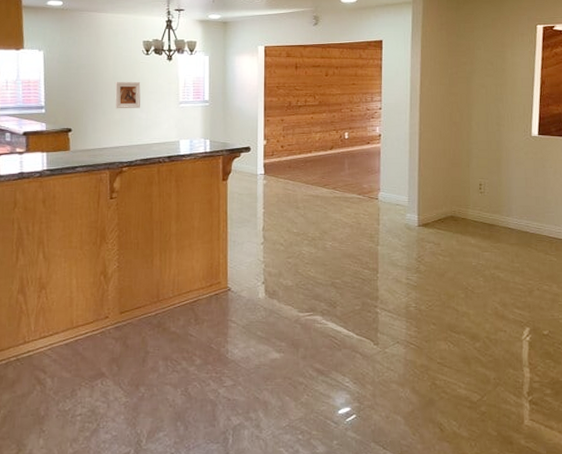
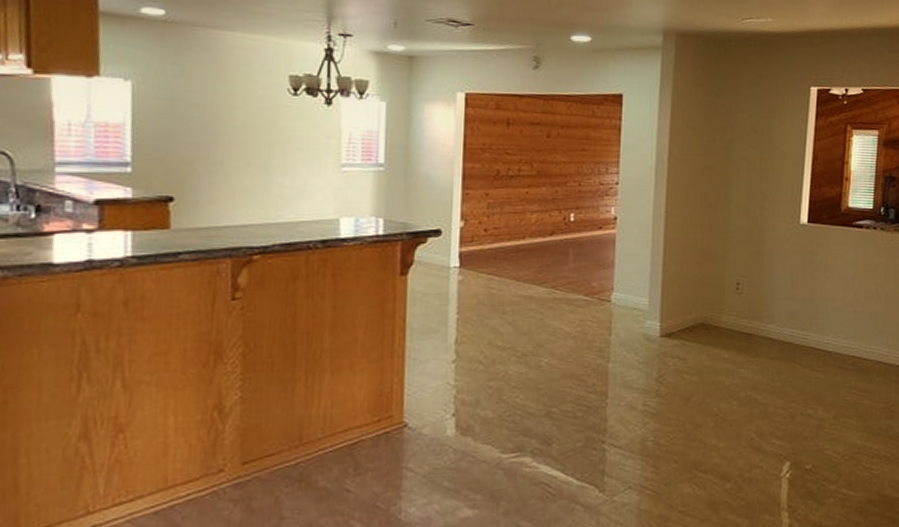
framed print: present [114,81,141,109] -> none [243,130,284,171]

